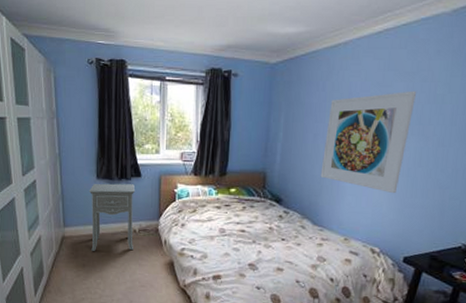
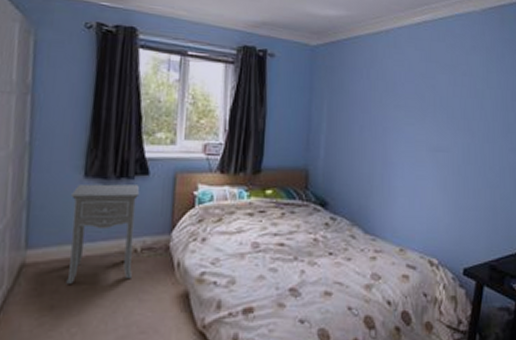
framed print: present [320,90,417,194] -> none [369,84,459,195]

